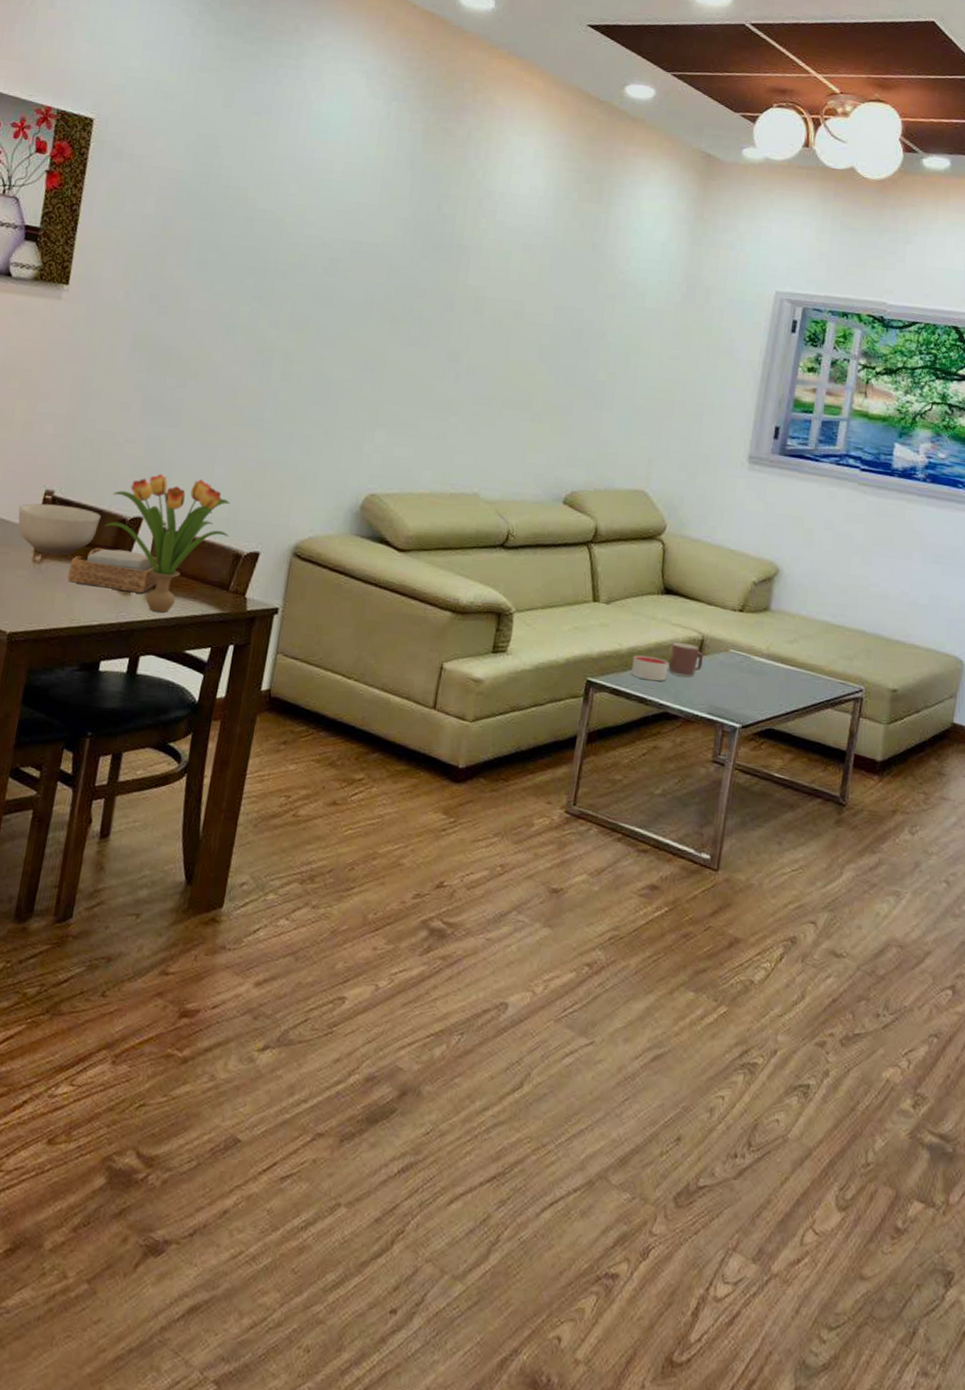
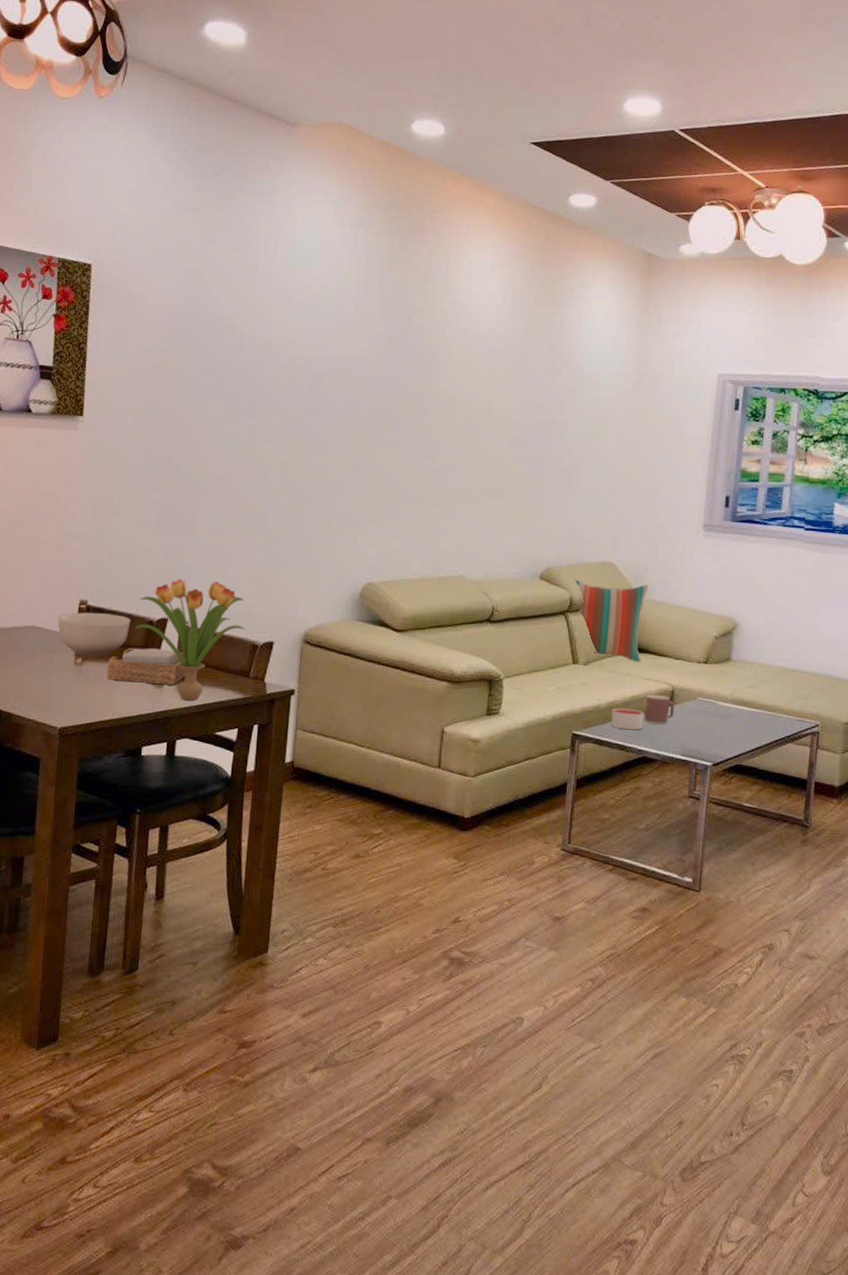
pillow: none [602,507,684,605] -> present [575,580,649,662]

